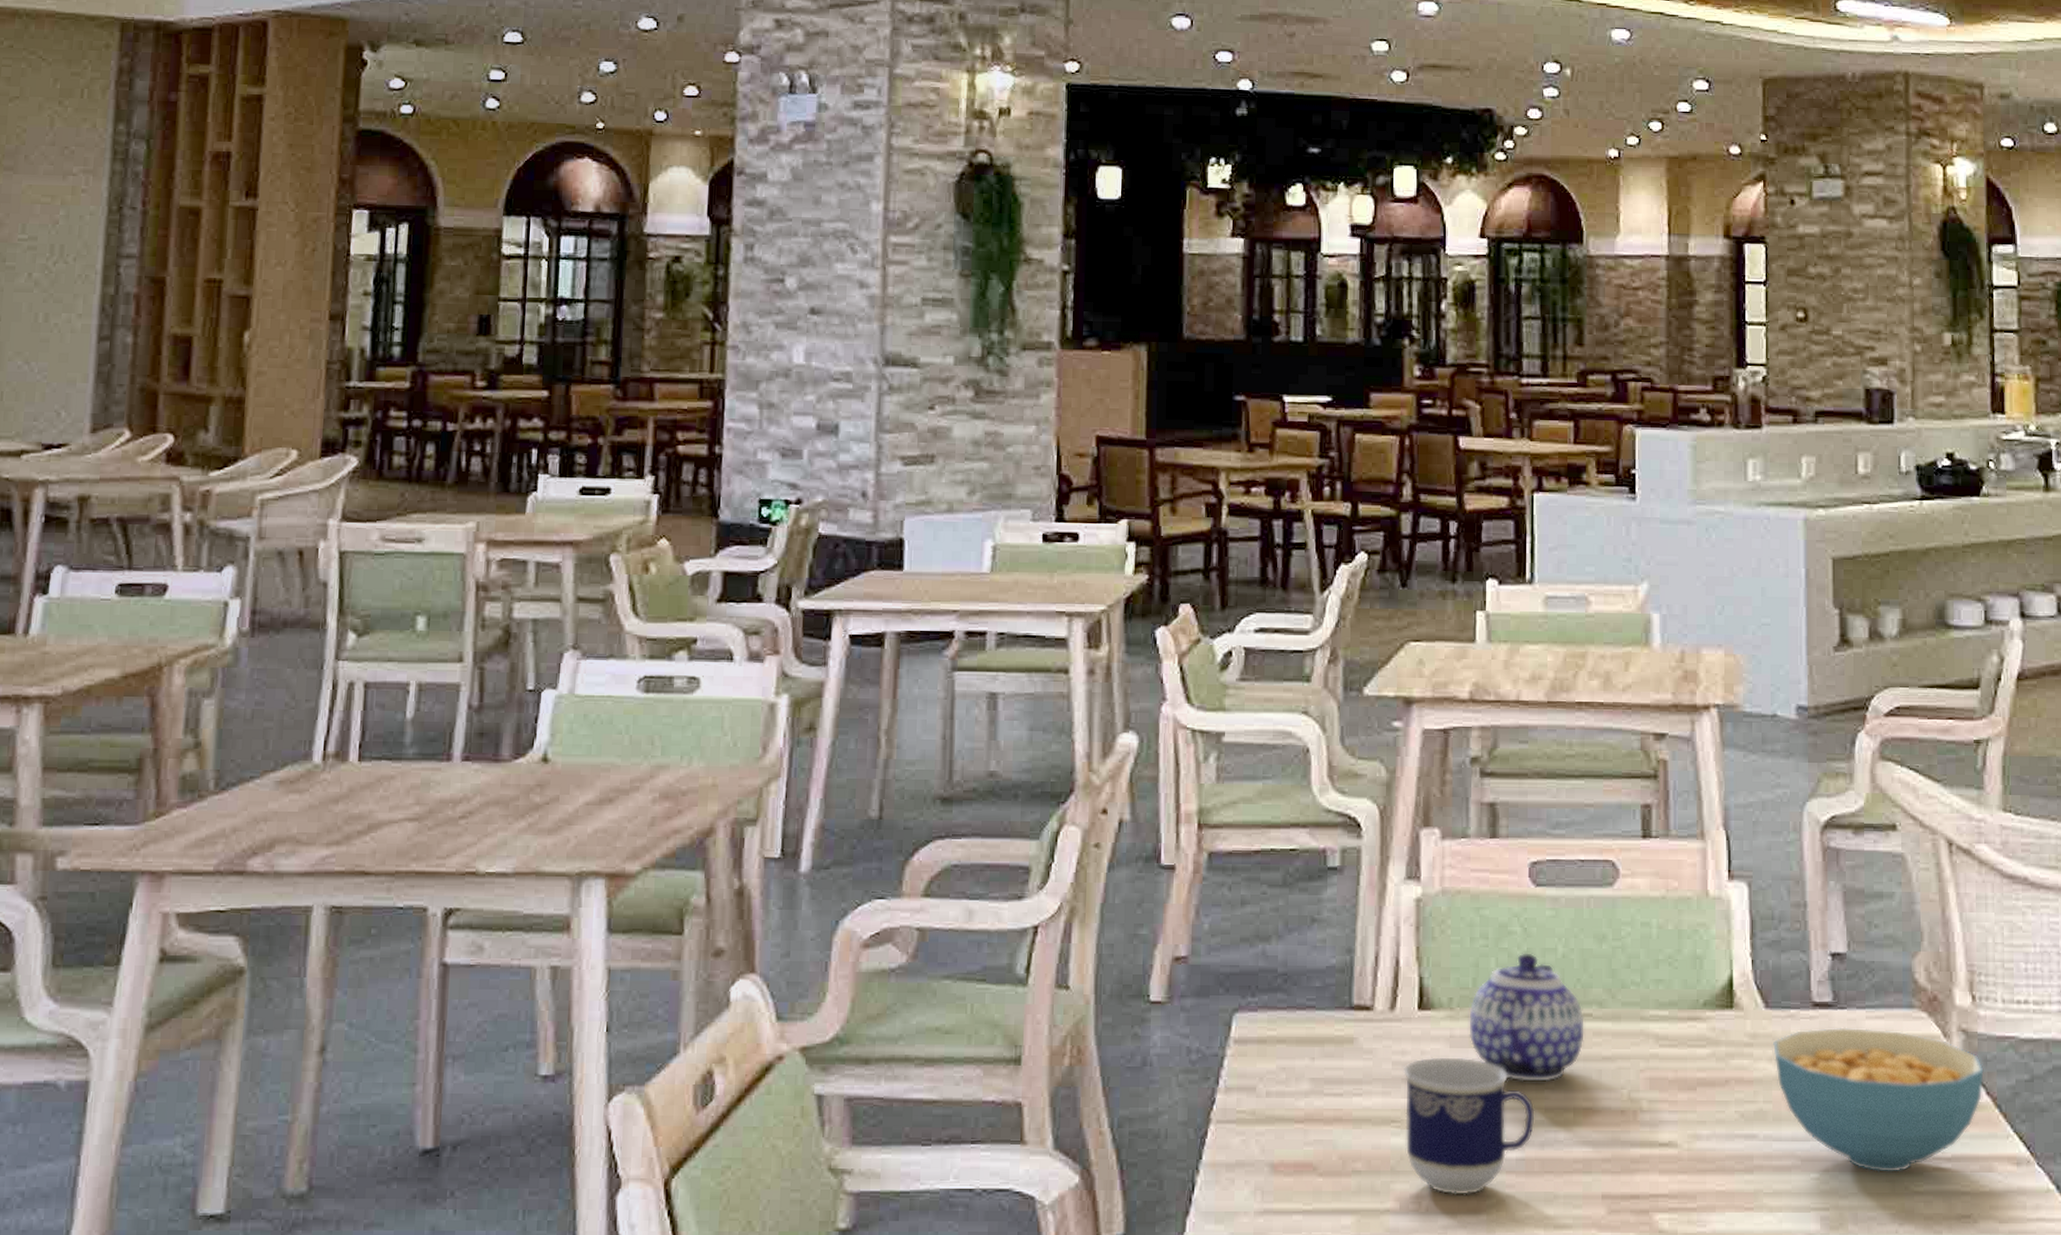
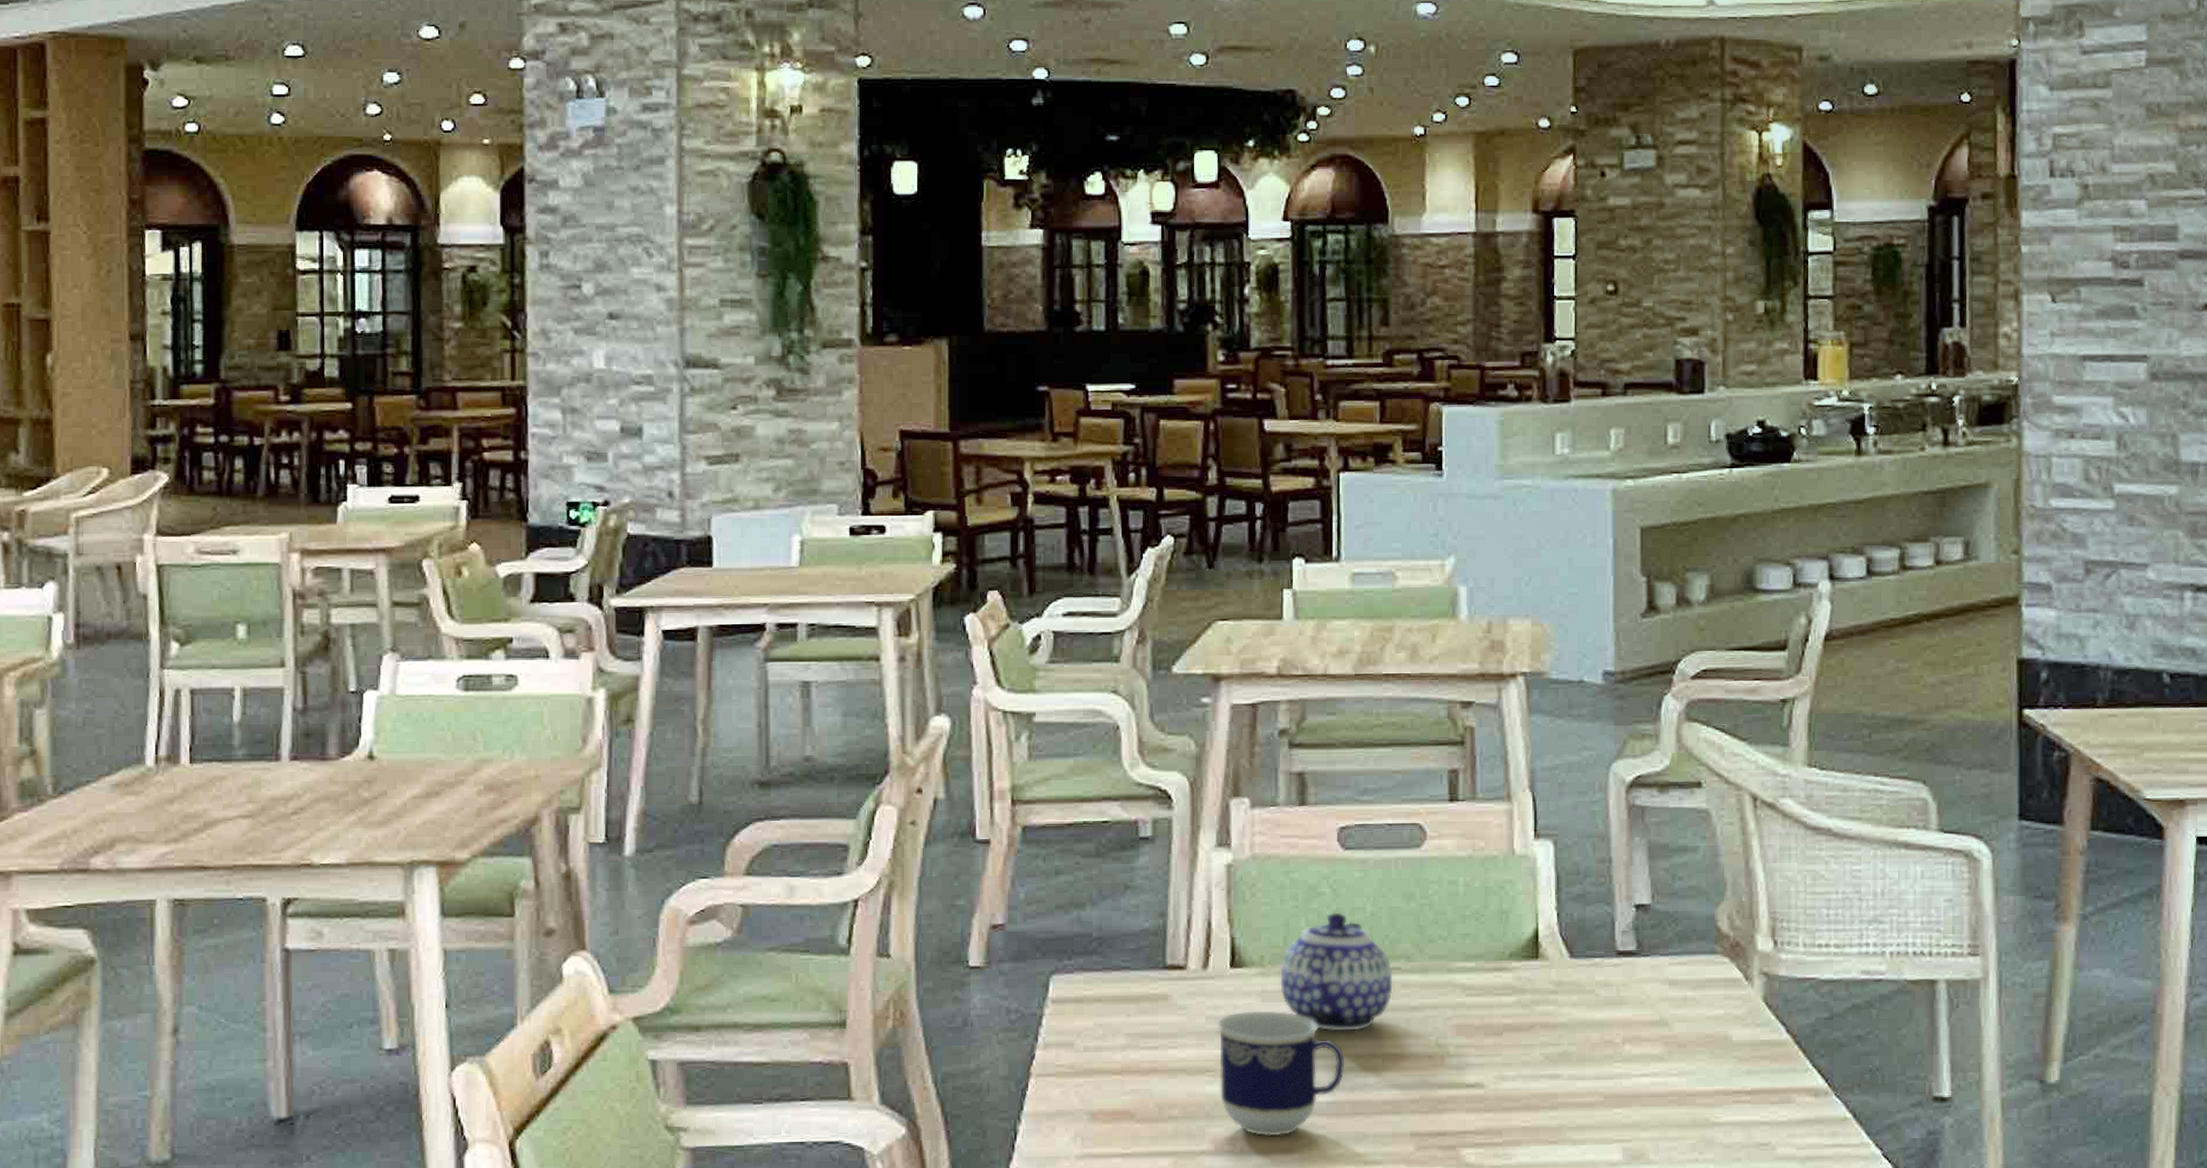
cereal bowl: present [1772,1027,1984,1172] -> none [1577,973,1784,1106]

